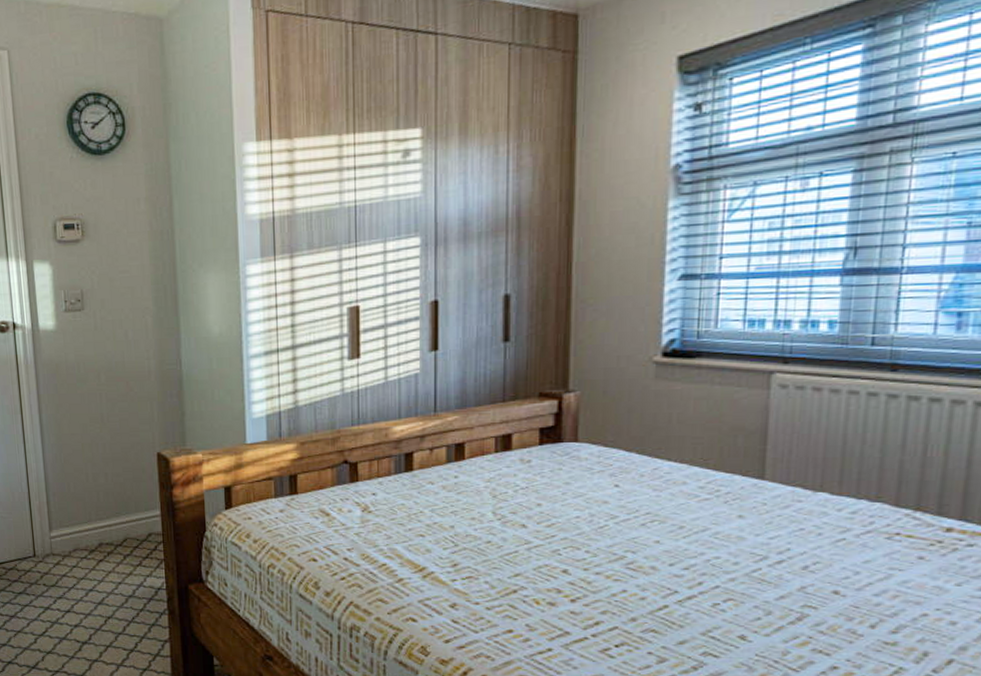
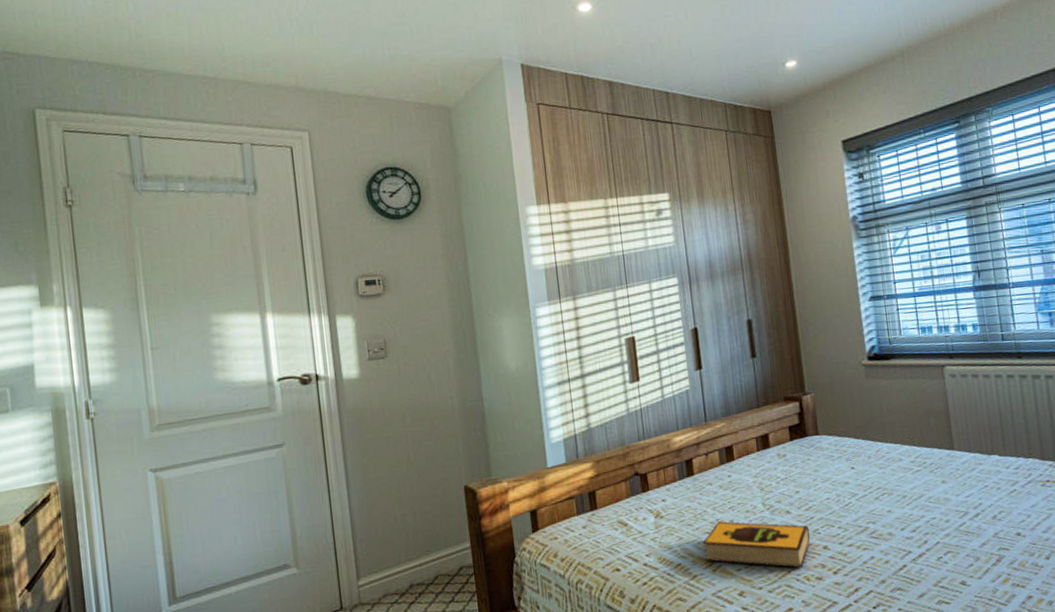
hardback book: none [414,525,548,589] -> present [703,521,811,568]

